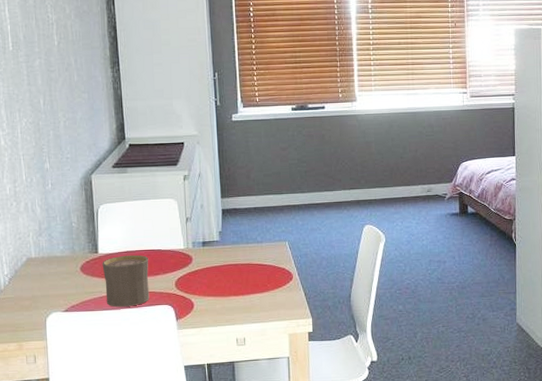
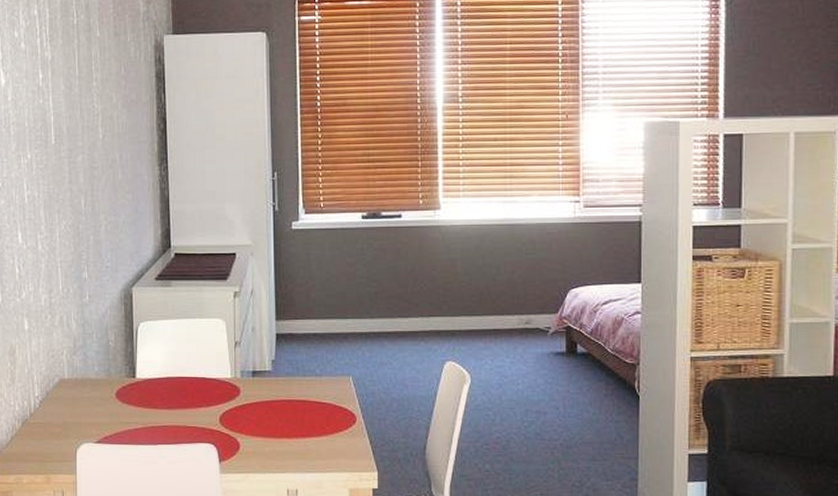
cup: present [102,254,150,307] -> none [139,382,191,442]

